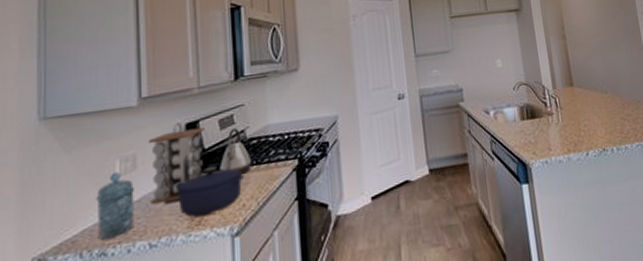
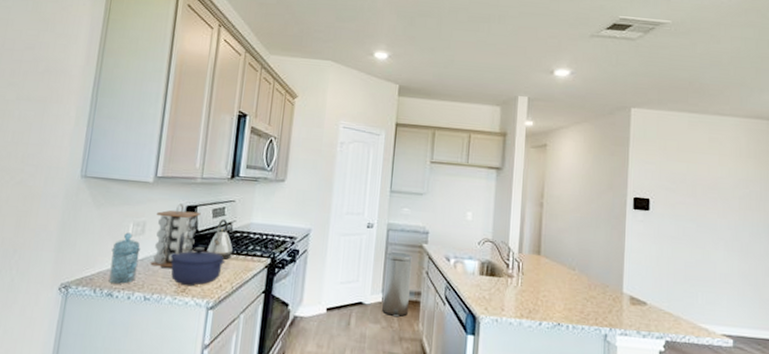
pedal bin: none [423,116,458,187] -> present [382,252,412,318]

